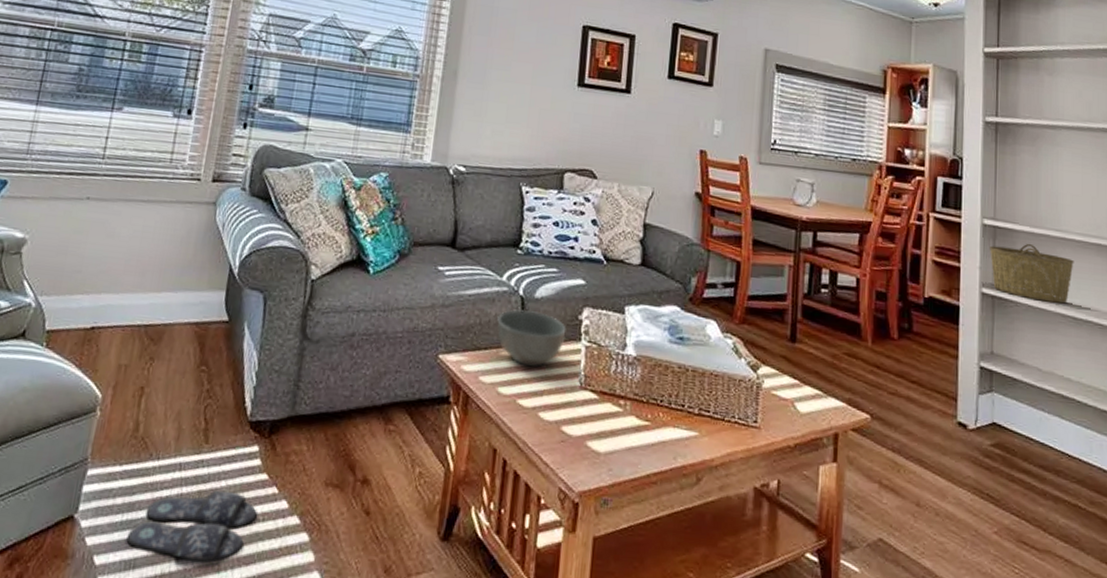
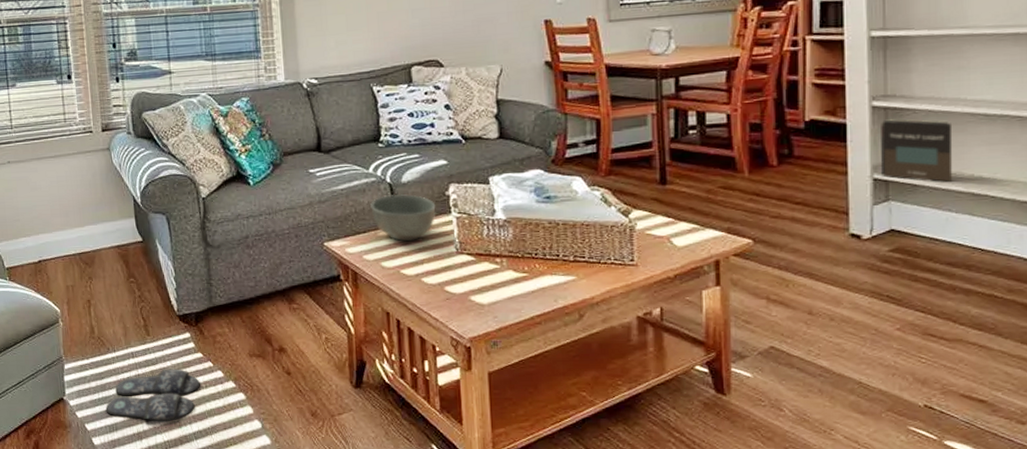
books: none [987,308,1046,381] -> present [881,119,952,182]
basket: present [990,243,1074,304] -> none [880,47,985,104]

